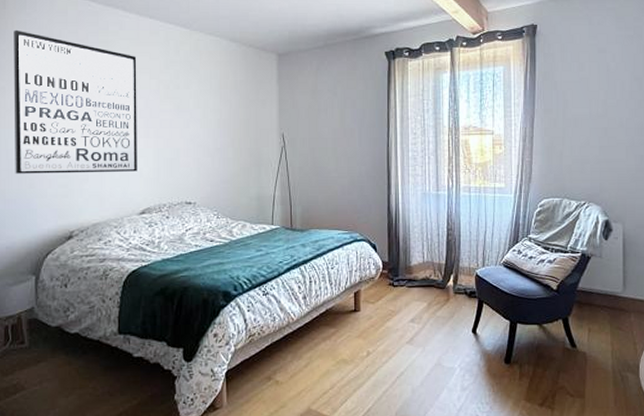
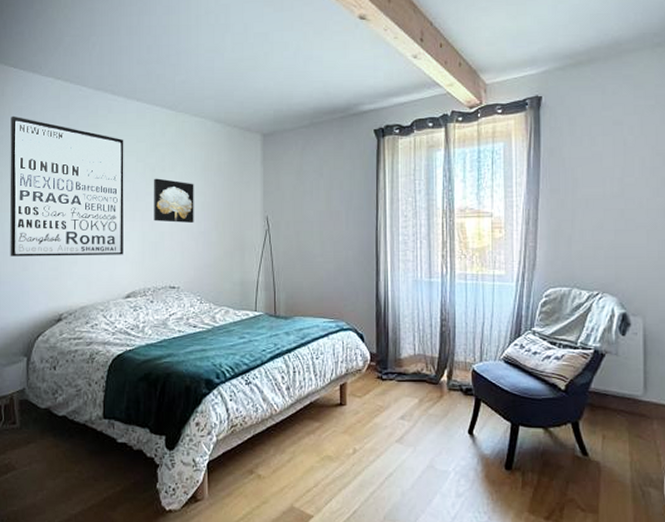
wall art: none [168,95,210,139] -> present [154,178,194,223]

